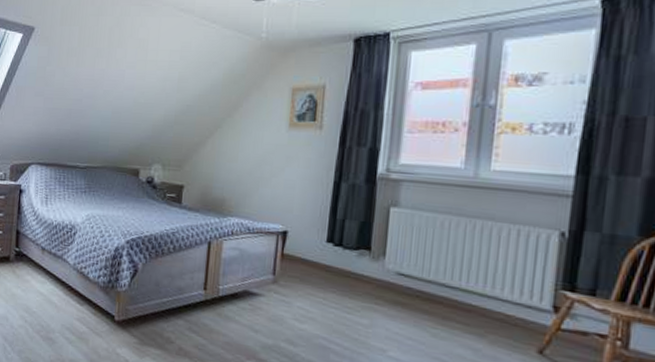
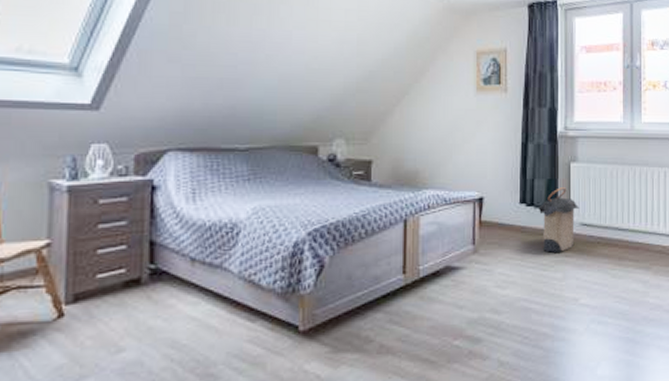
laundry hamper: none [347,232,398,299] -> present [538,187,580,253]

